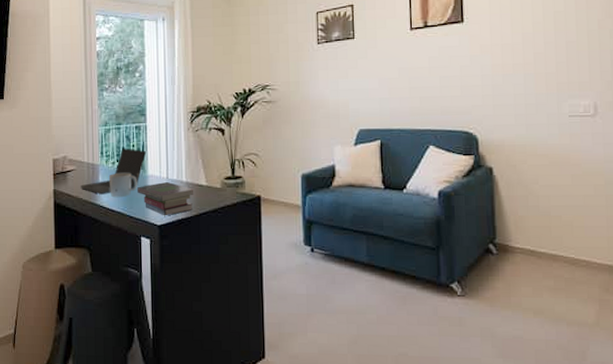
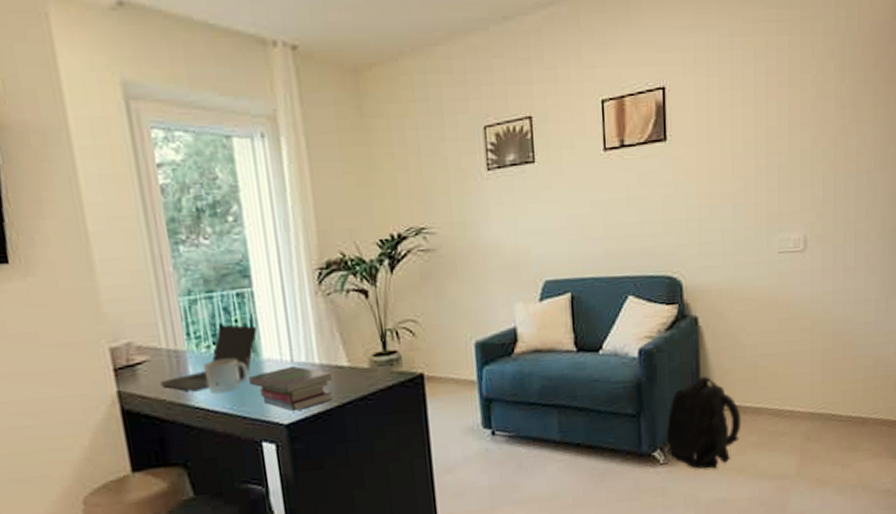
backpack: none [463,219,537,306] -> present [666,375,742,469]

